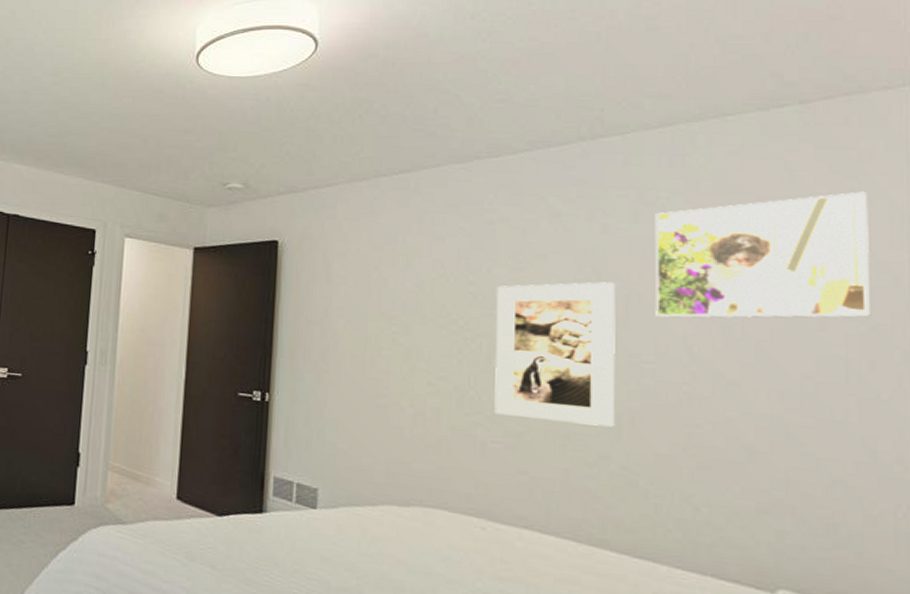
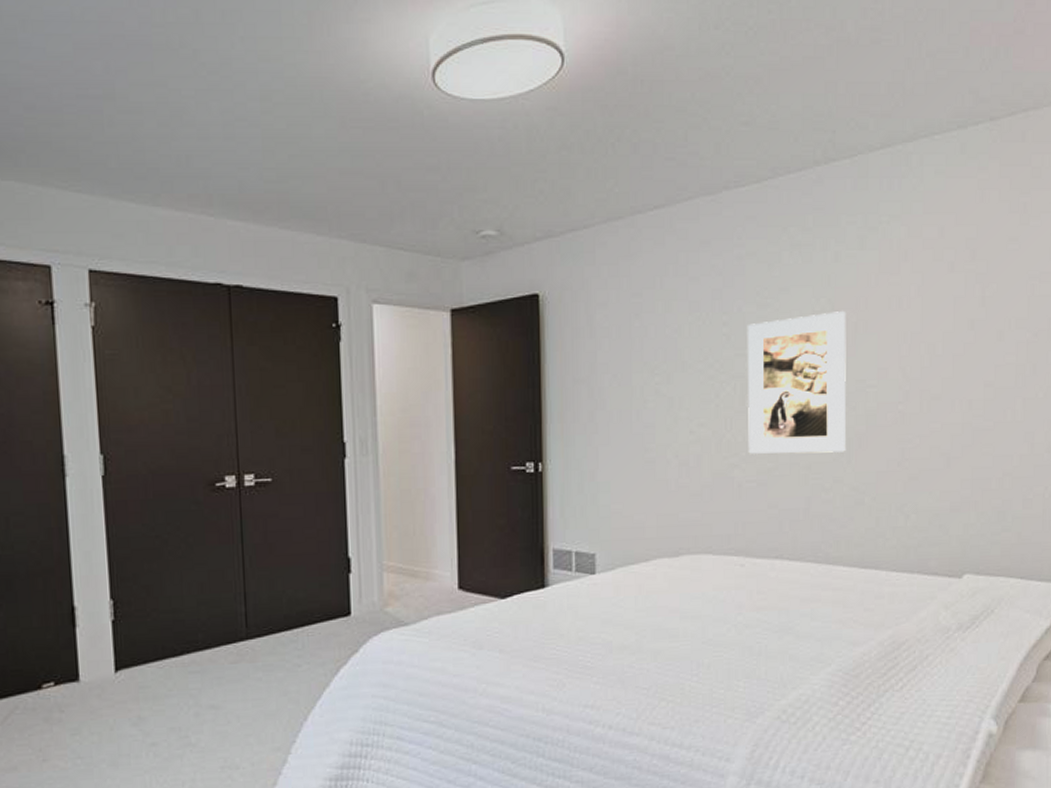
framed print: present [654,191,872,318] -> none [877,206,1037,341]

